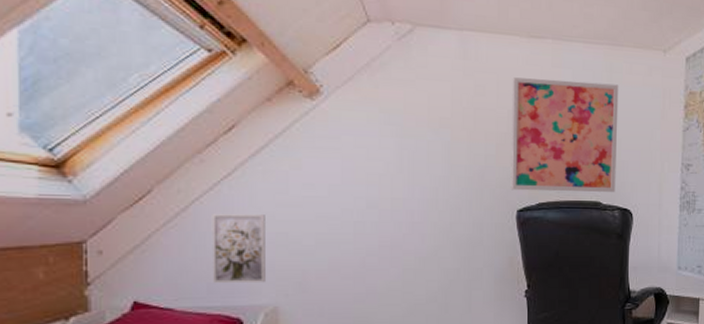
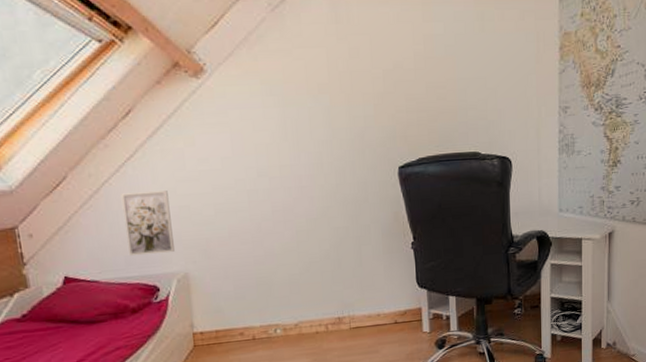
wall art: present [510,77,619,192] -> none [384,33,494,148]

